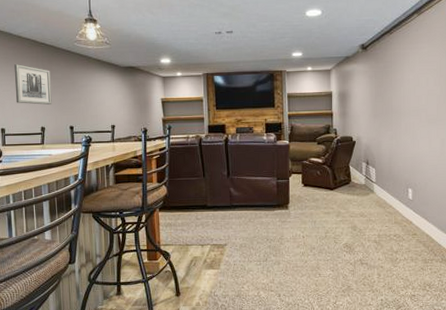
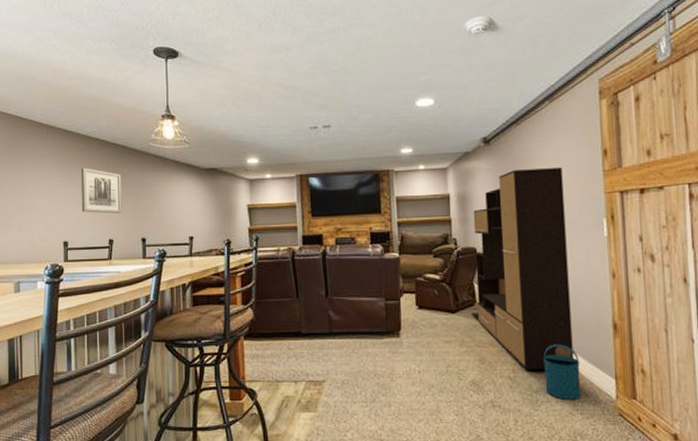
media console: none [347,70,427,235] -> present [472,167,574,370]
watering can: none [403,215,431,258] -> present [543,344,581,400]

